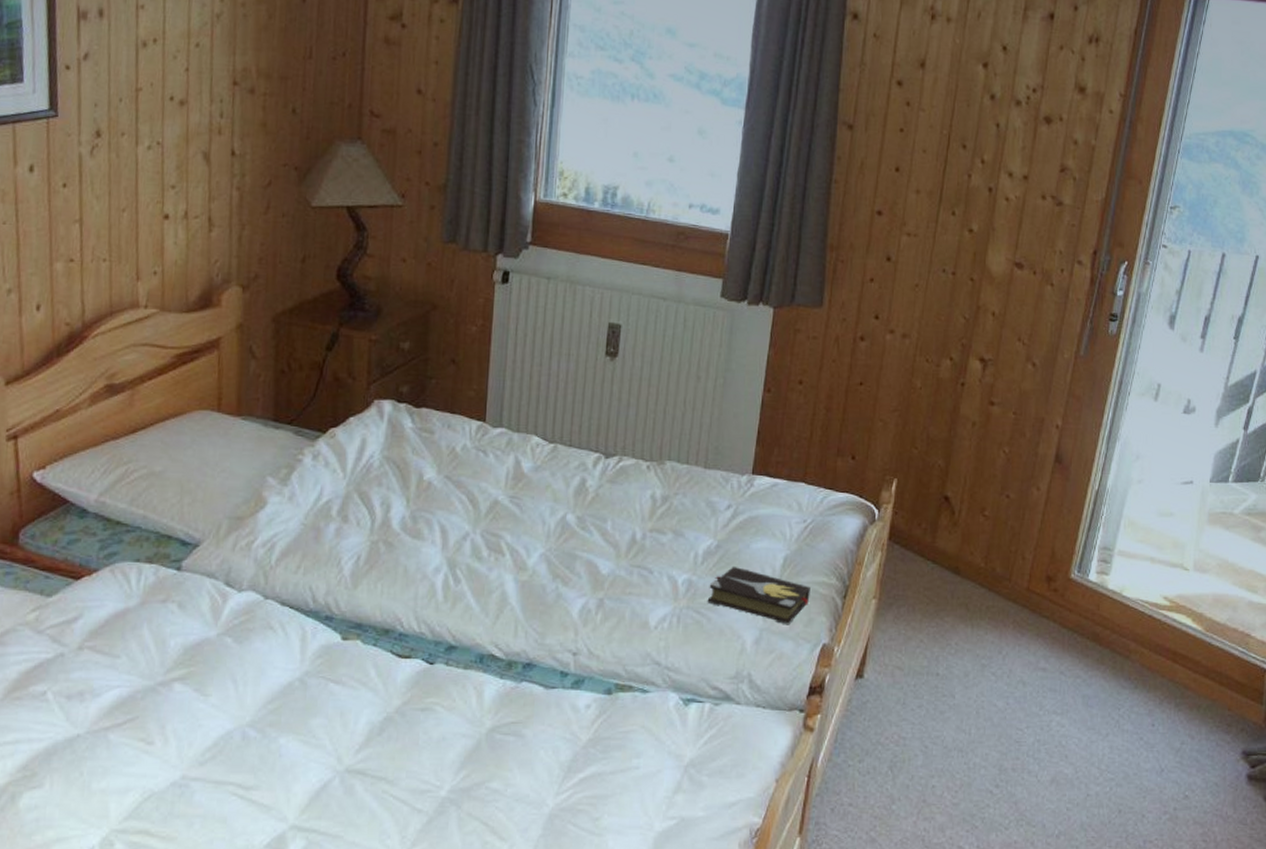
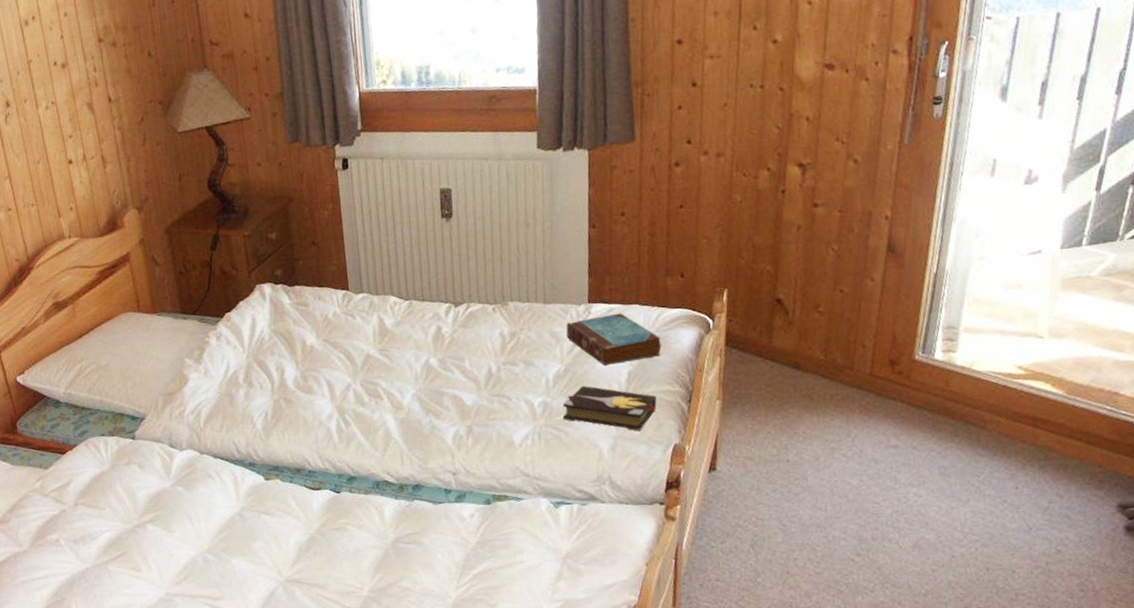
book: none [724,489,823,546] -> present [566,313,662,365]

